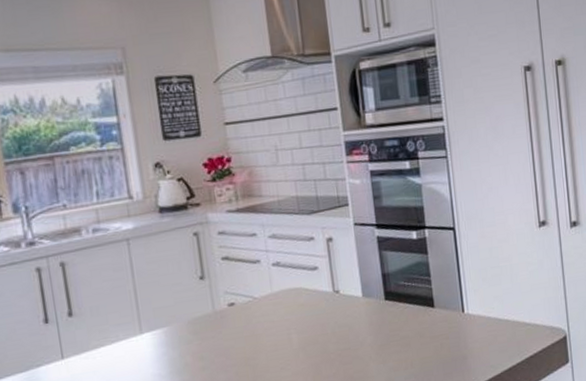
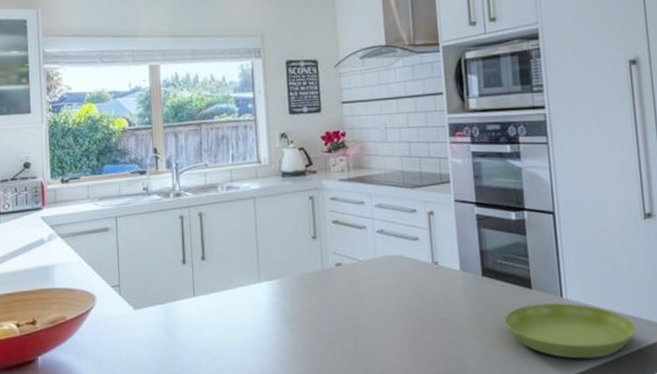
saucer: none [408,317,532,371] -> present [504,303,636,359]

